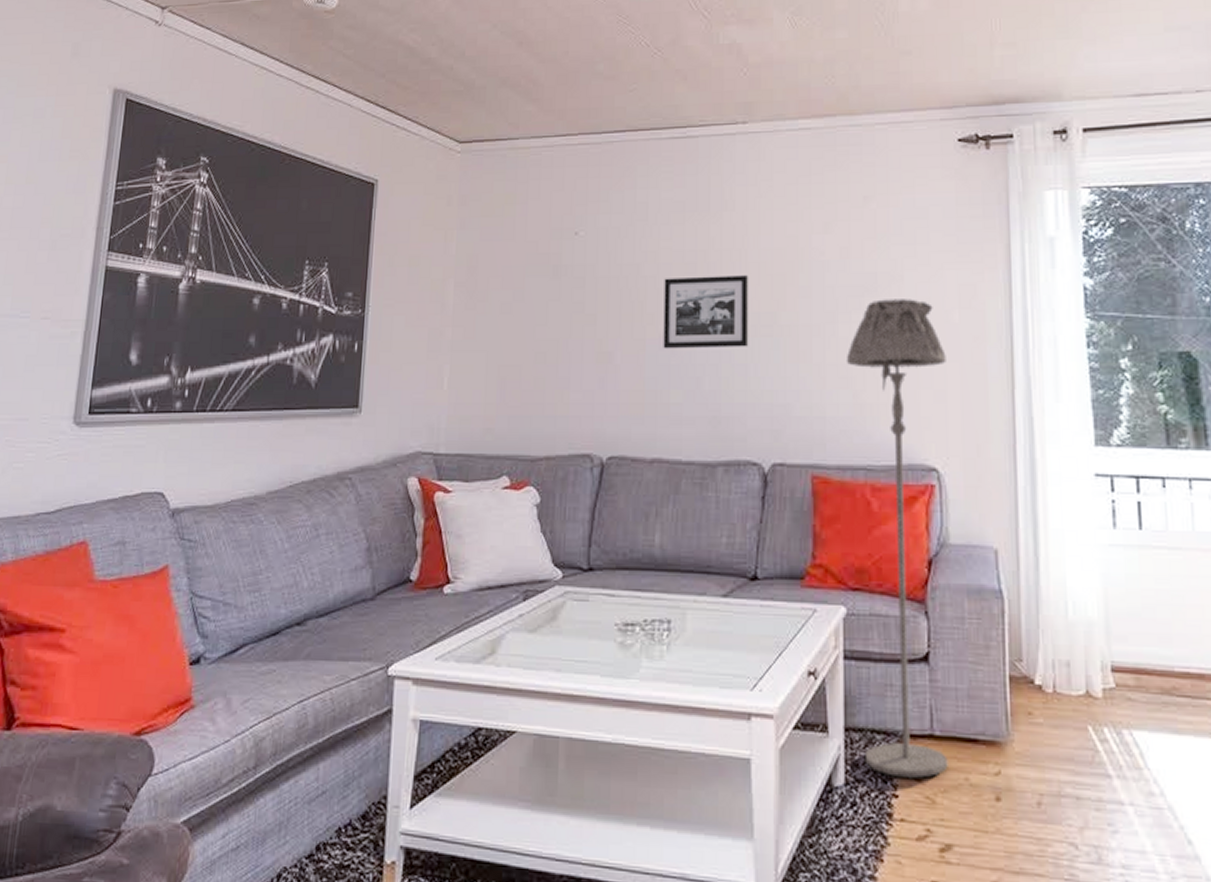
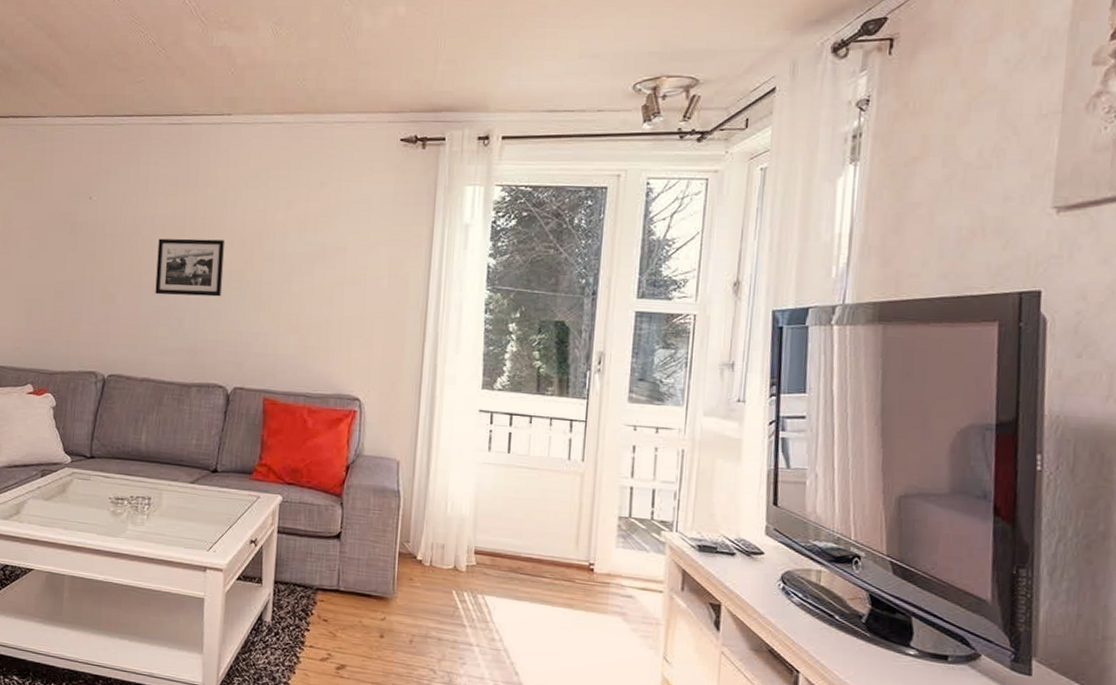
floor lamp: present [846,299,948,778] -> none [287,265,375,619]

